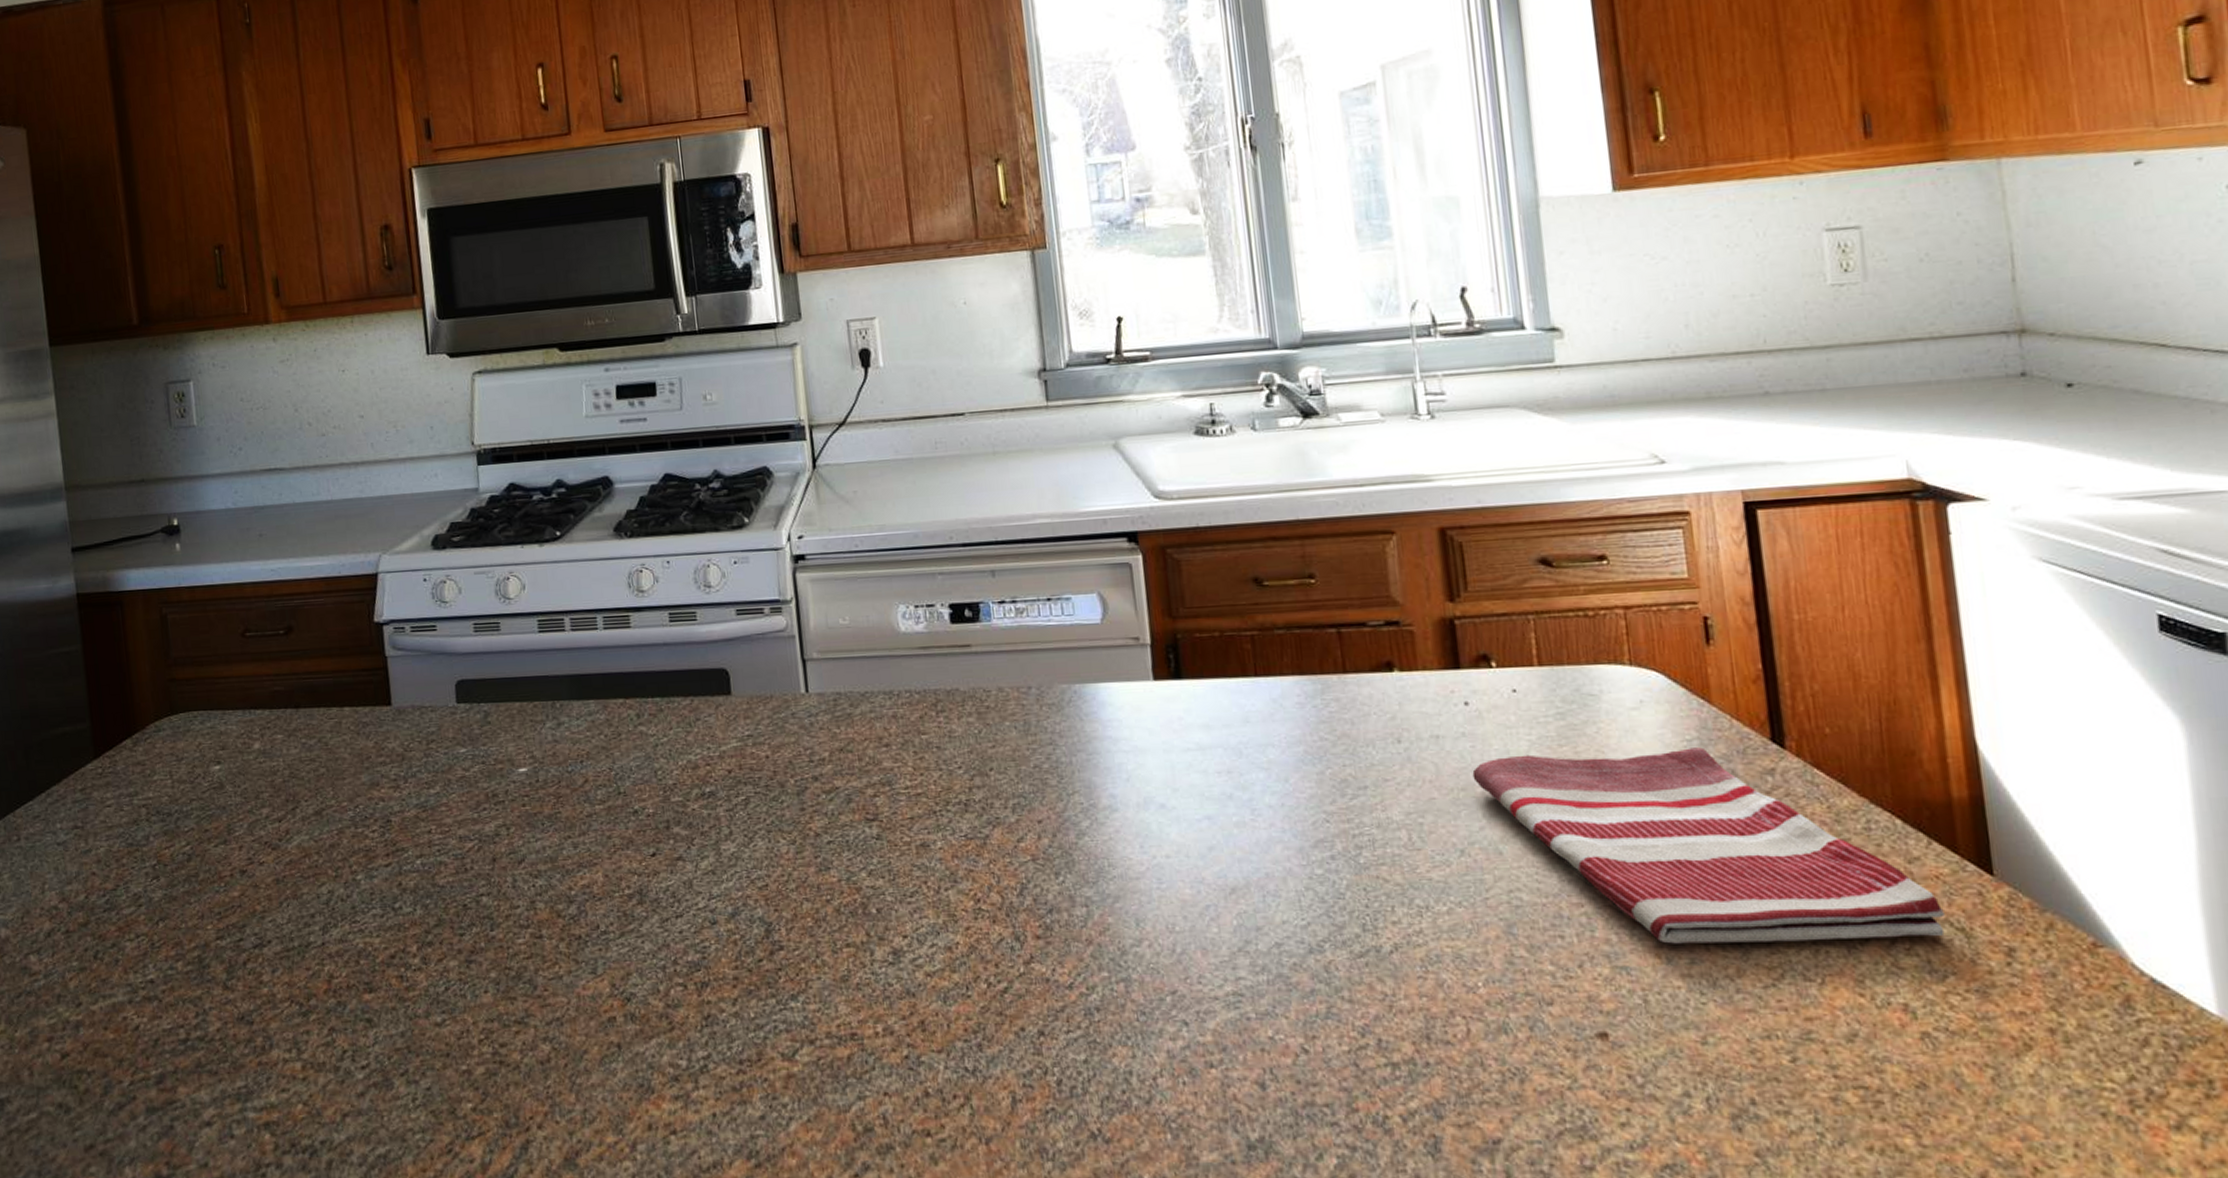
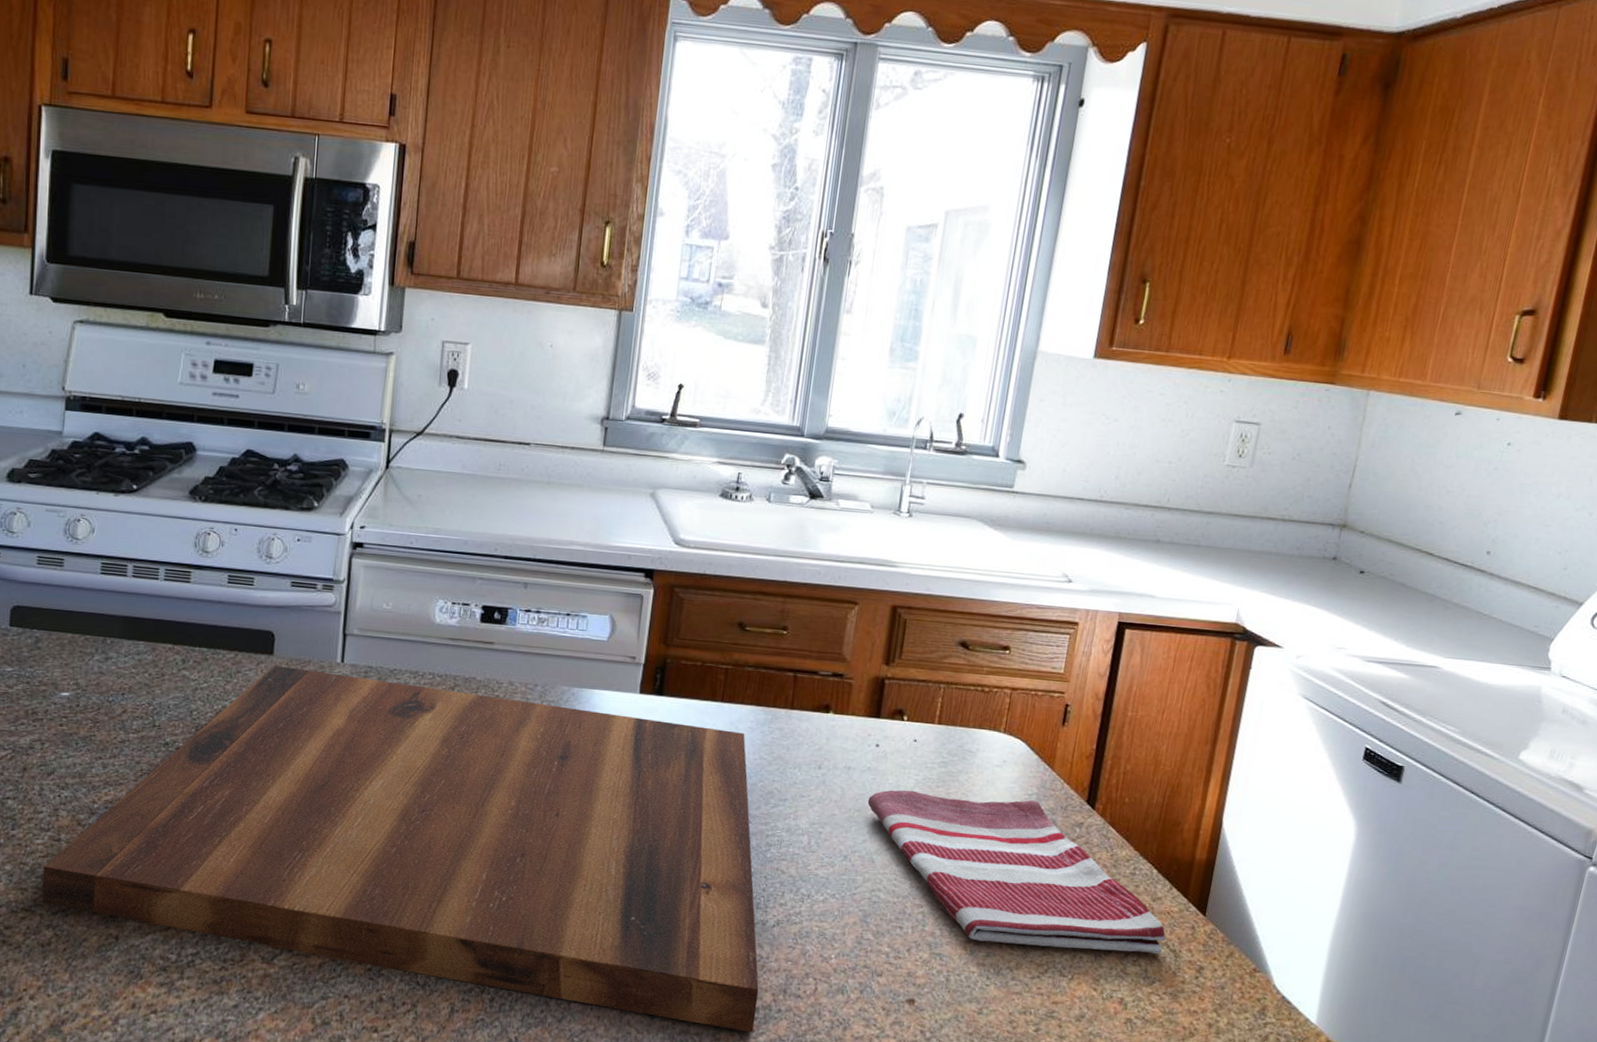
cutting board: none [529,705,1400,1097] -> present [42,665,759,1033]

